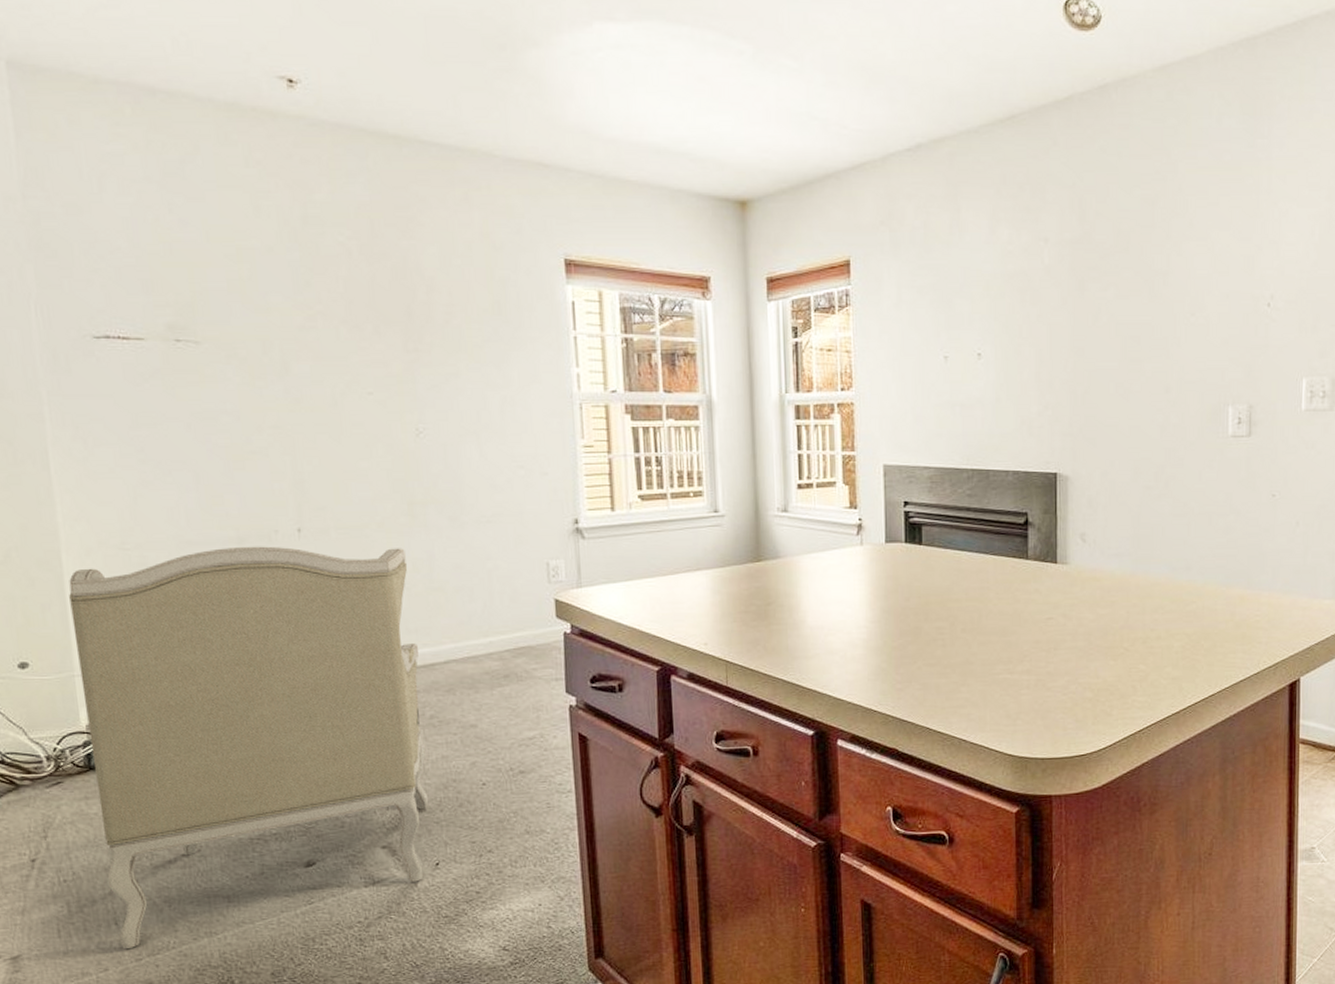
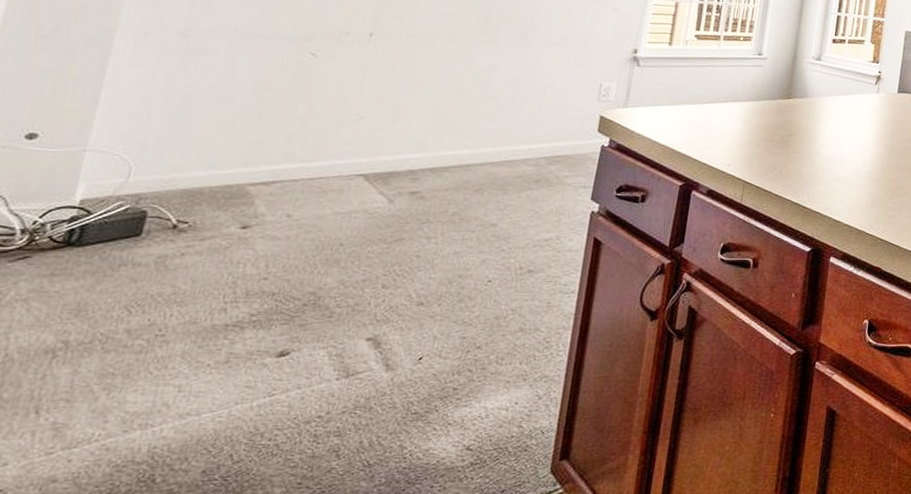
armchair: present [69,546,428,950] -> none [34,43,470,442]

